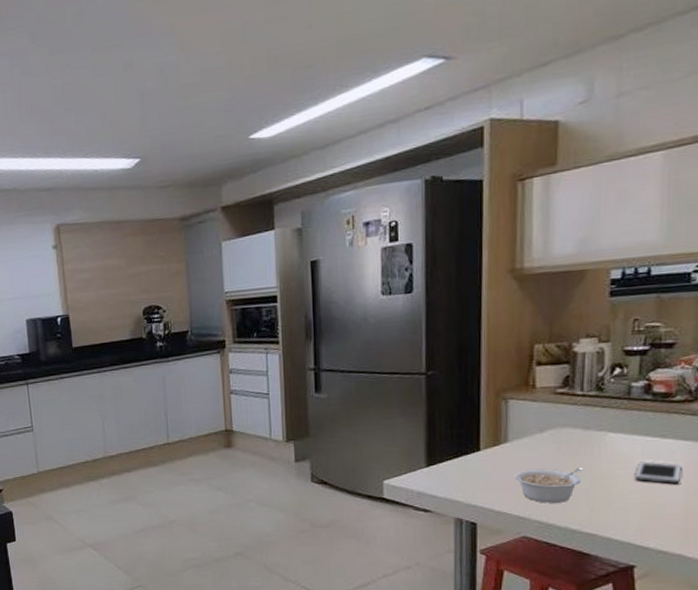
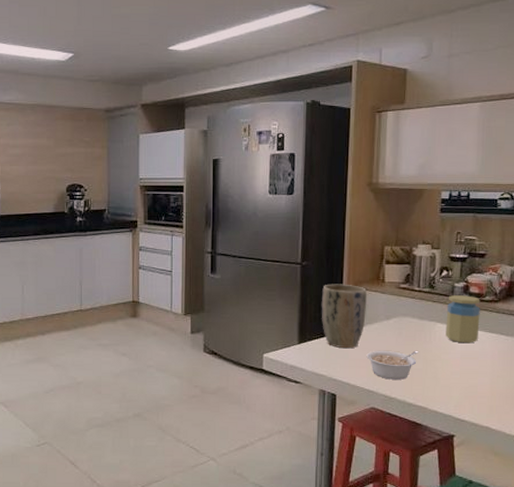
plant pot: none [453,393,512,470] -> present [321,284,367,349]
jar: none [620,396,669,456] -> present [446,295,480,344]
cell phone: present [634,461,682,484] -> none [455,348,489,368]

